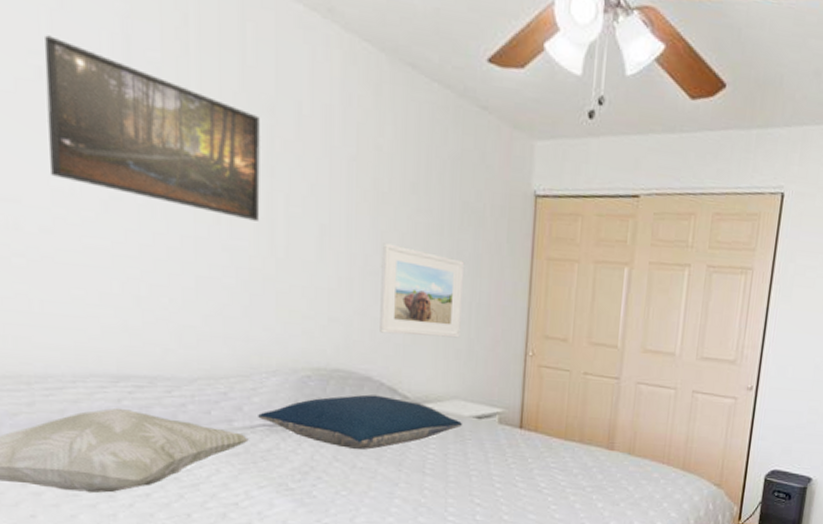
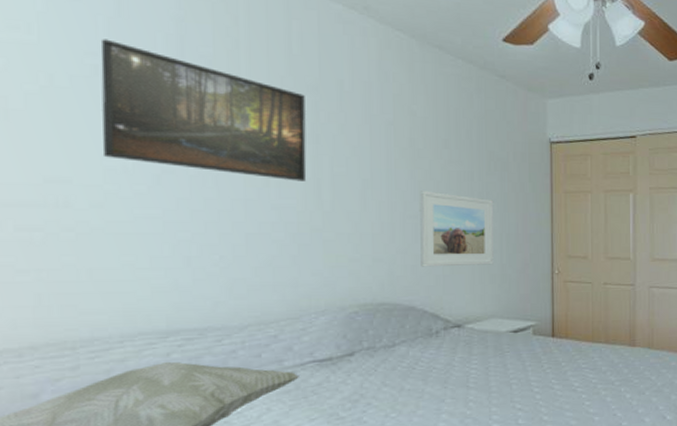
pillow: present [258,394,462,450] -> none [308,322,500,373]

